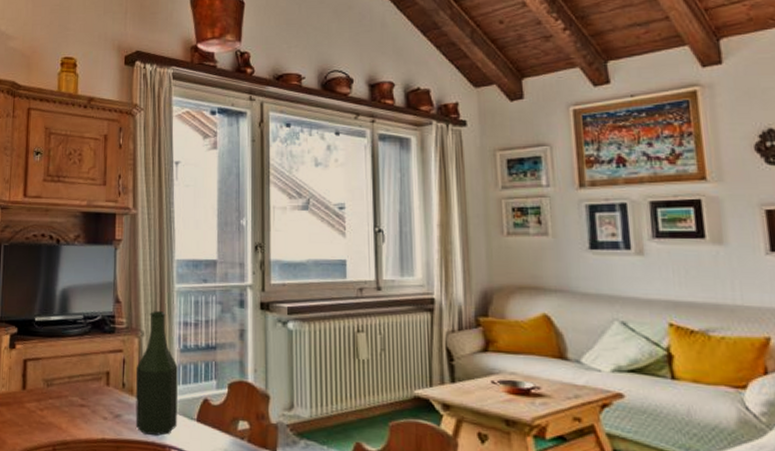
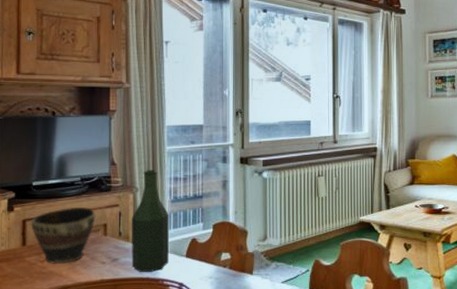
bowl: none [32,349,99,415] -> present [31,206,96,264]

